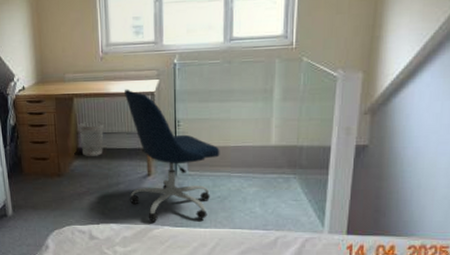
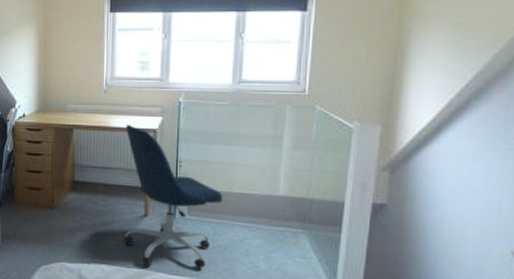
wastebasket: present [79,121,104,156] -> none [76,154,102,191]

